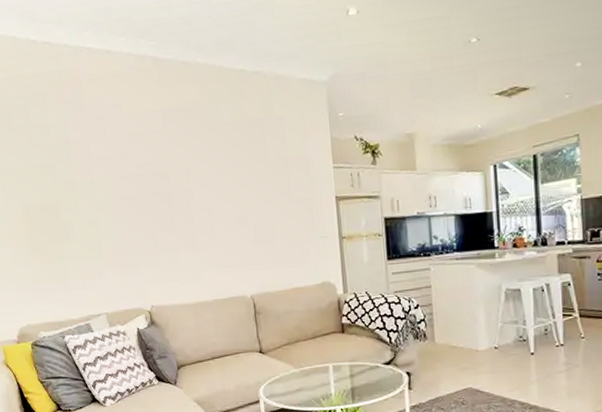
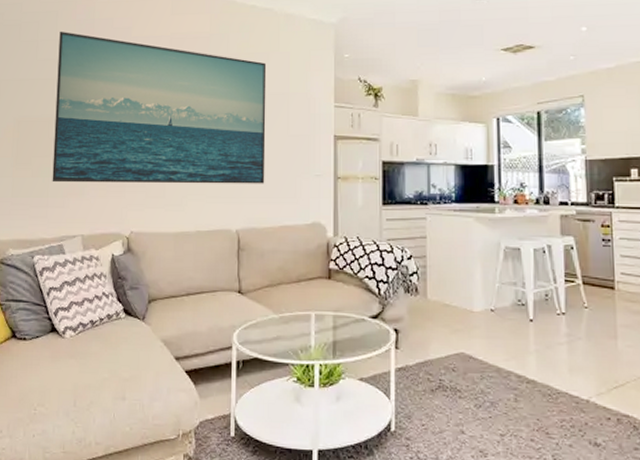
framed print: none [50,114,273,266] -> present [52,32,267,184]

